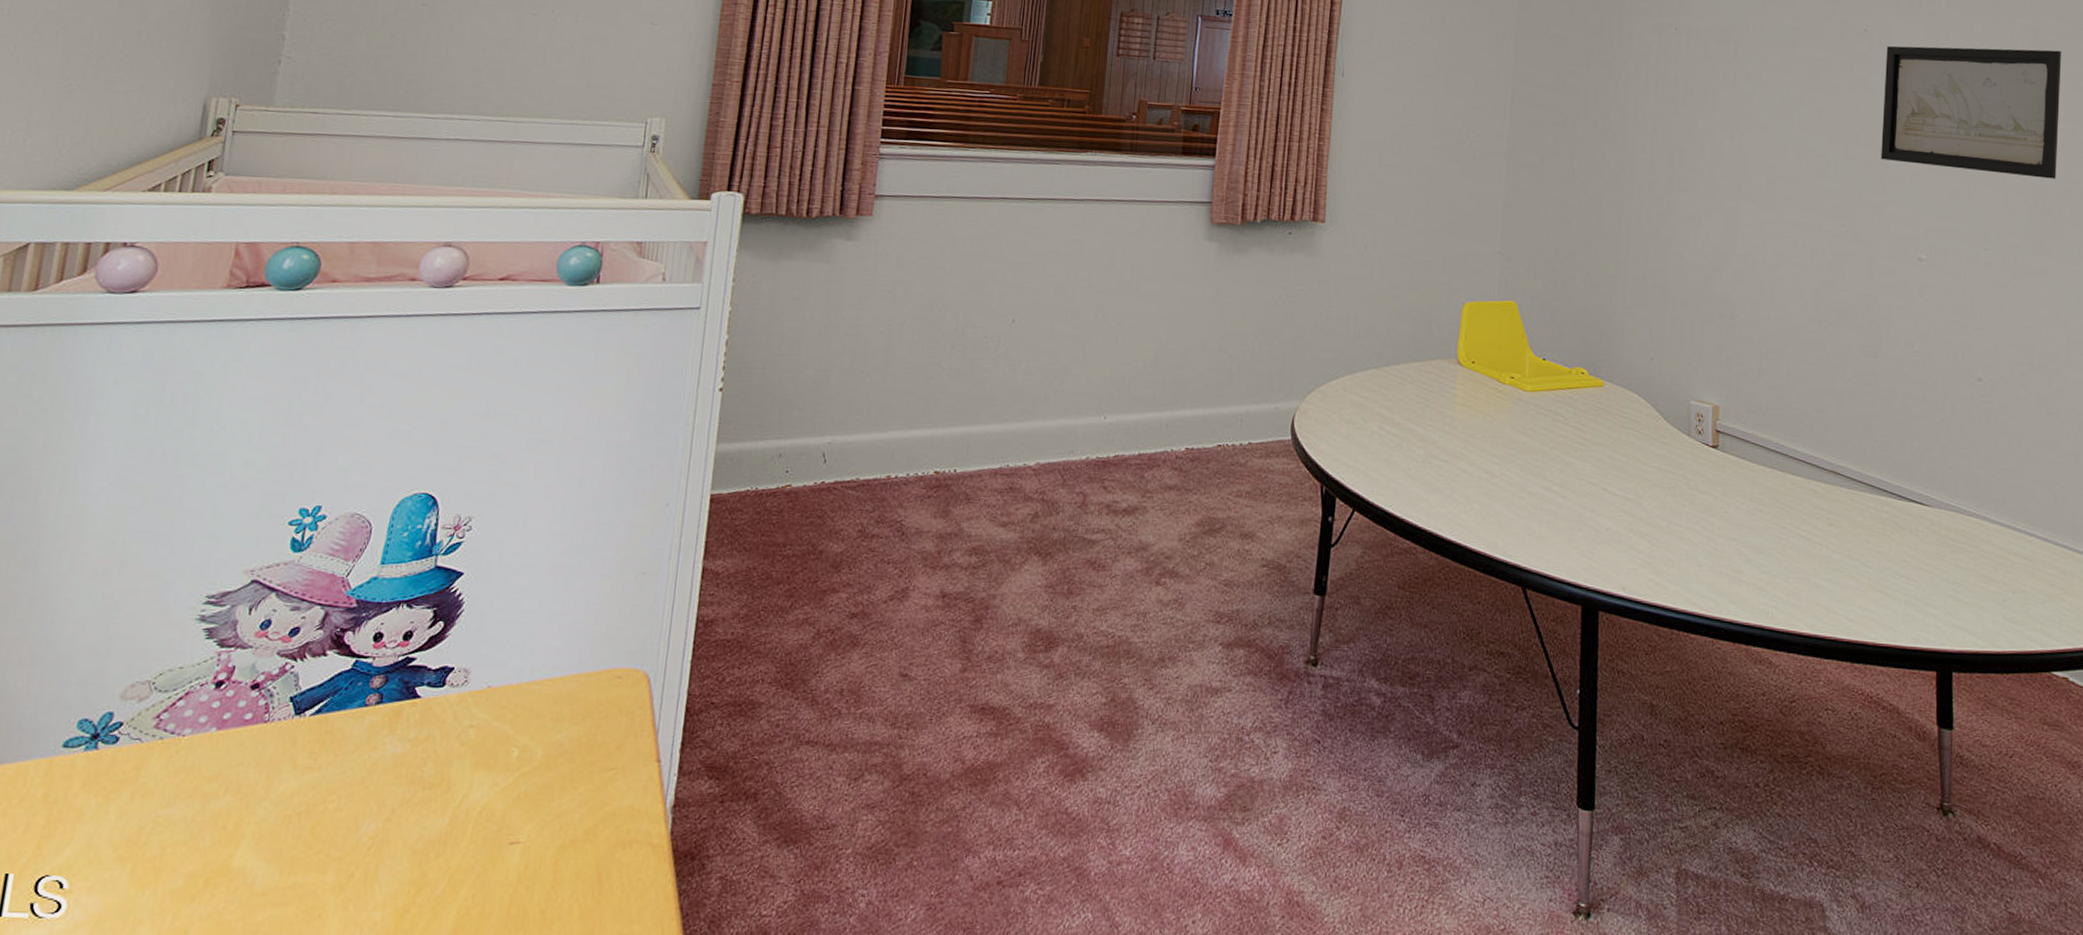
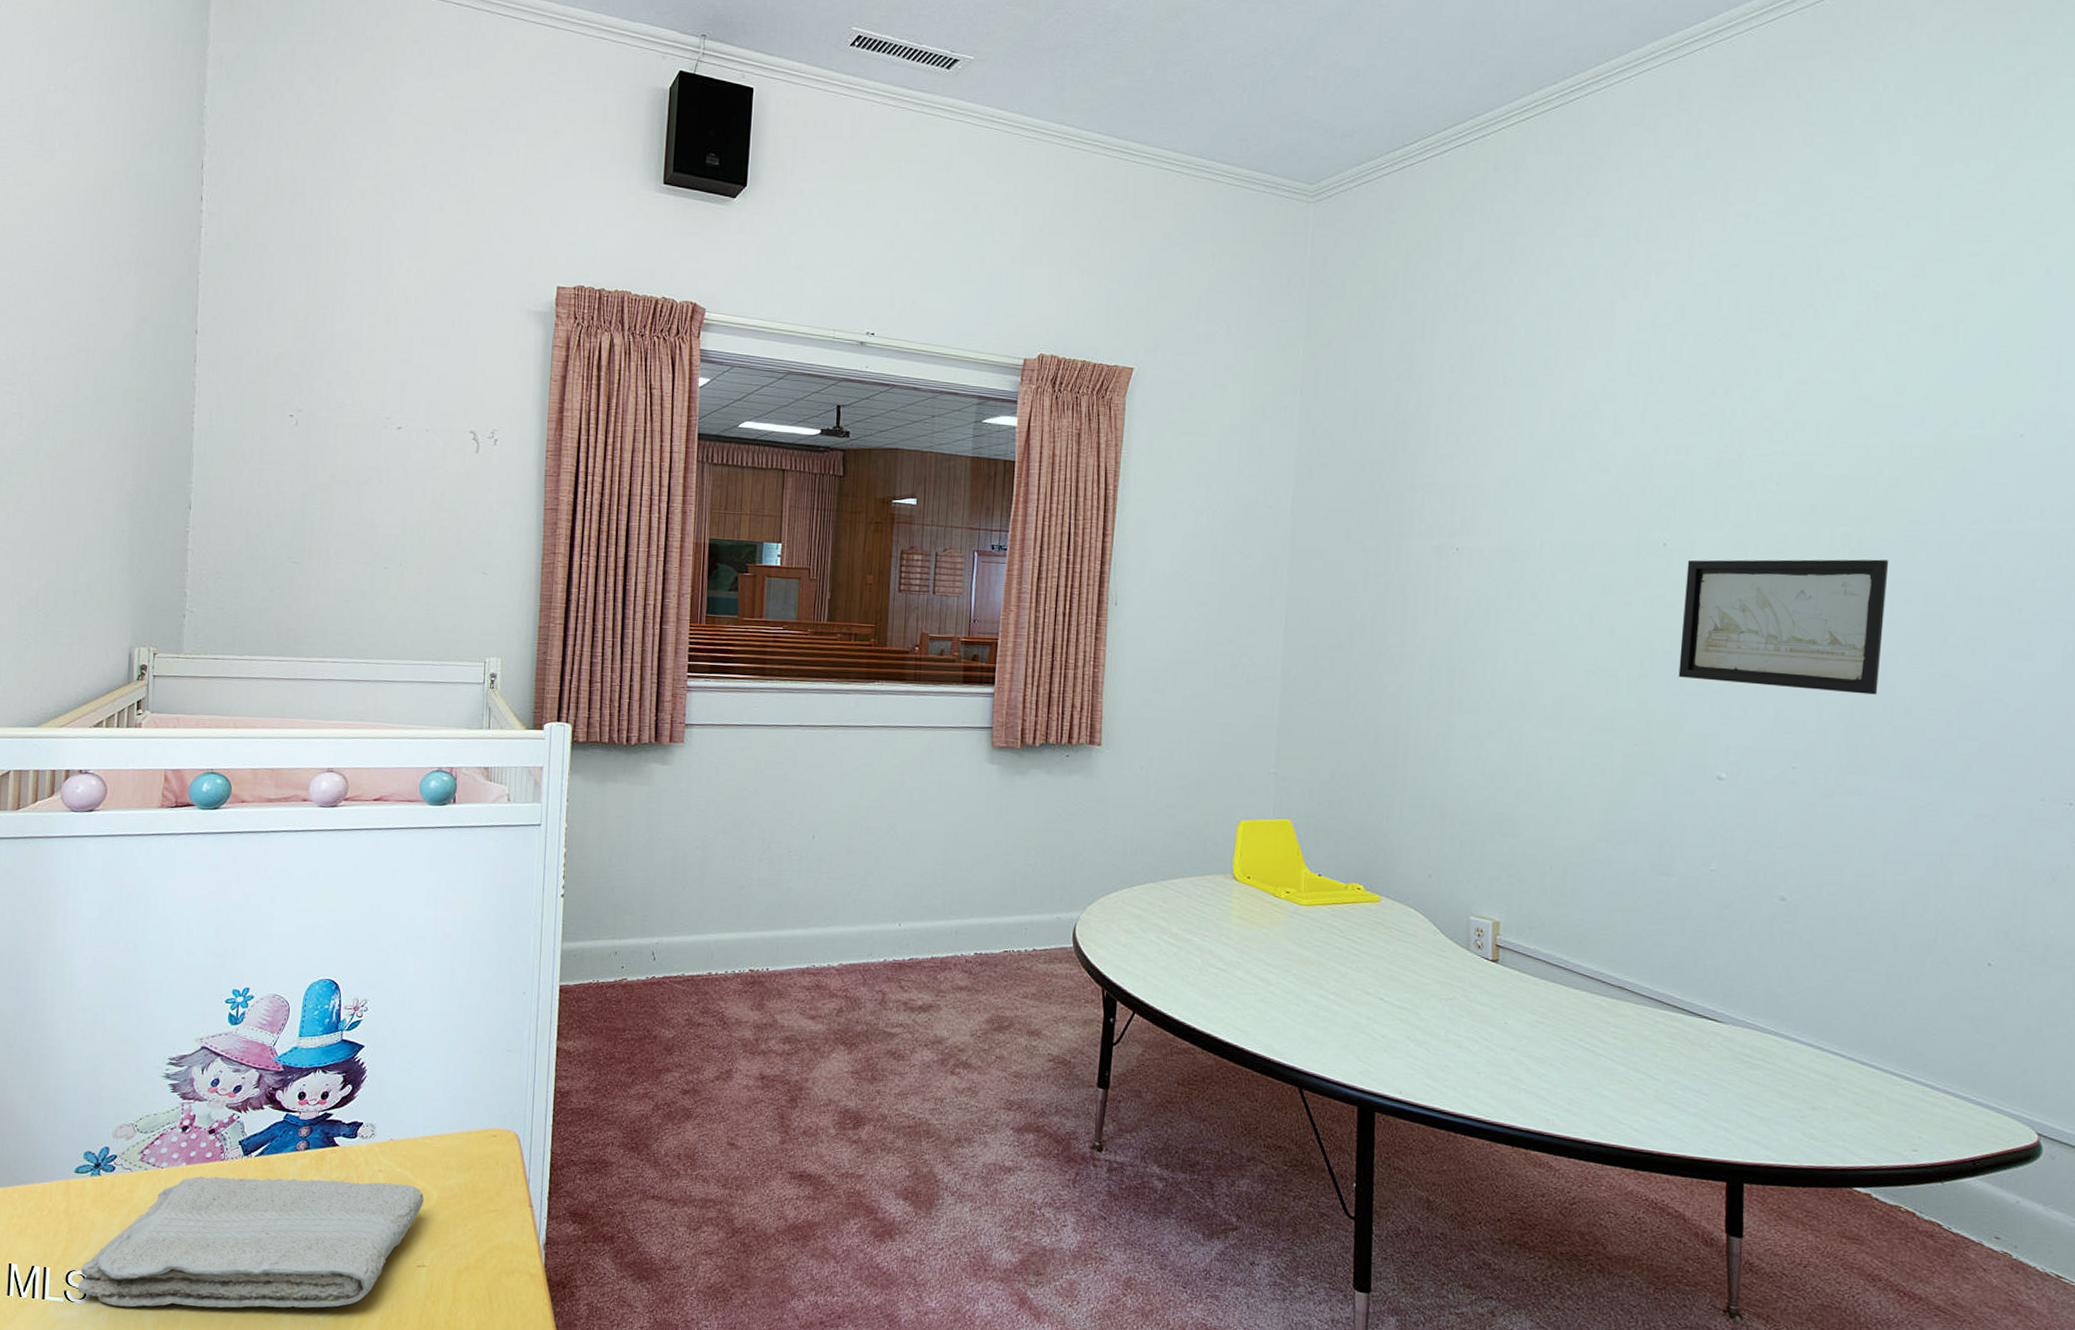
washcloth: none [50,740,525,920] -> present [78,1176,424,1308]

